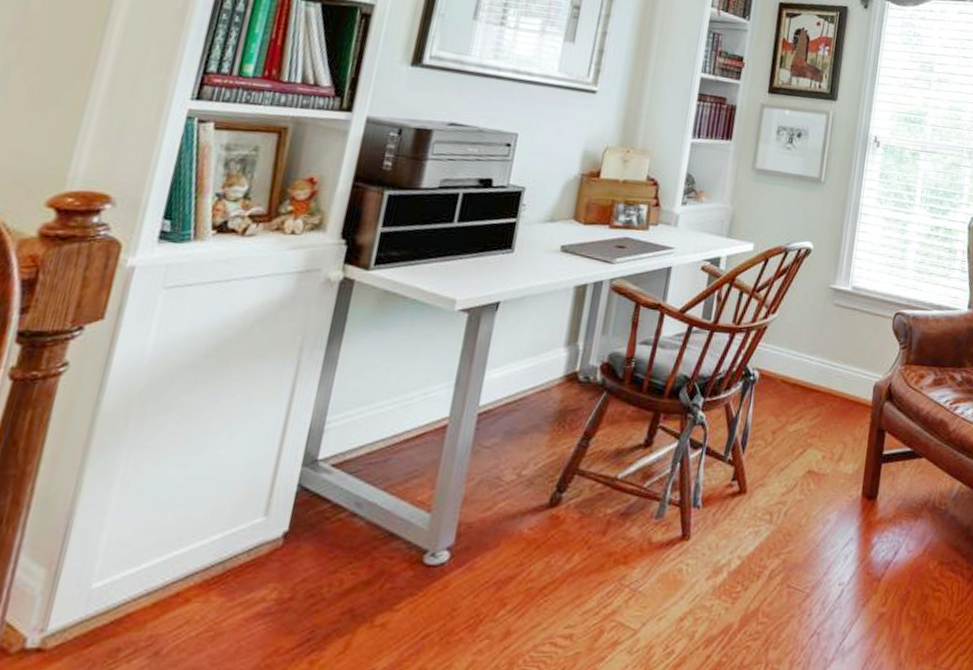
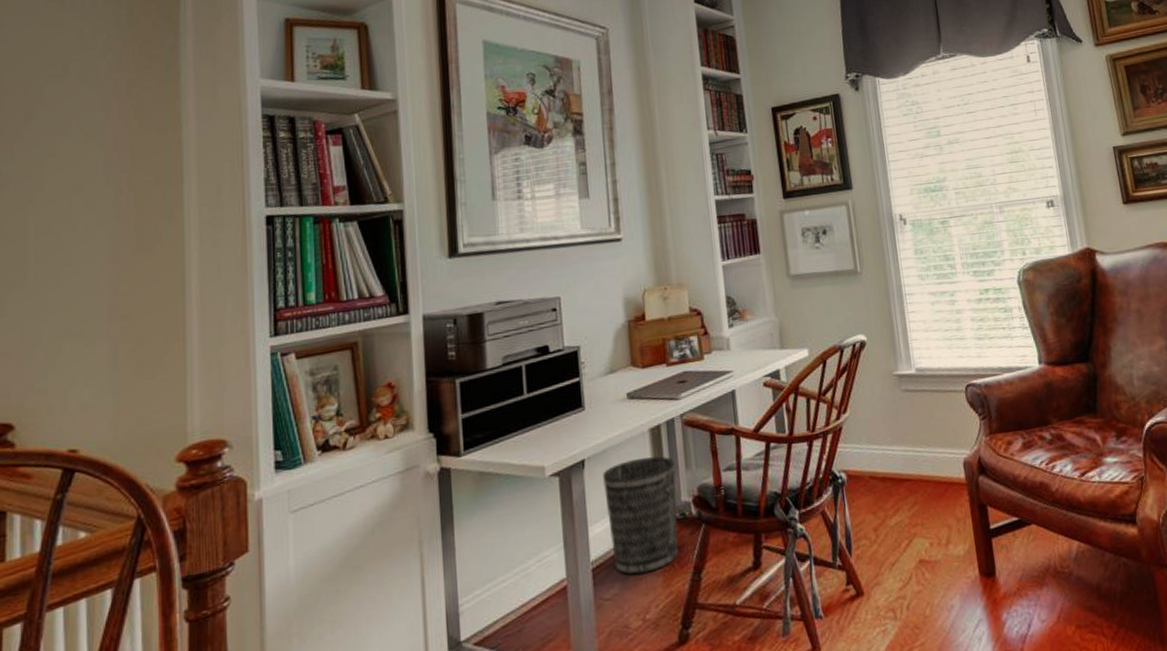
wastebasket: none [503,312,592,430] -> present [603,456,679,575]

